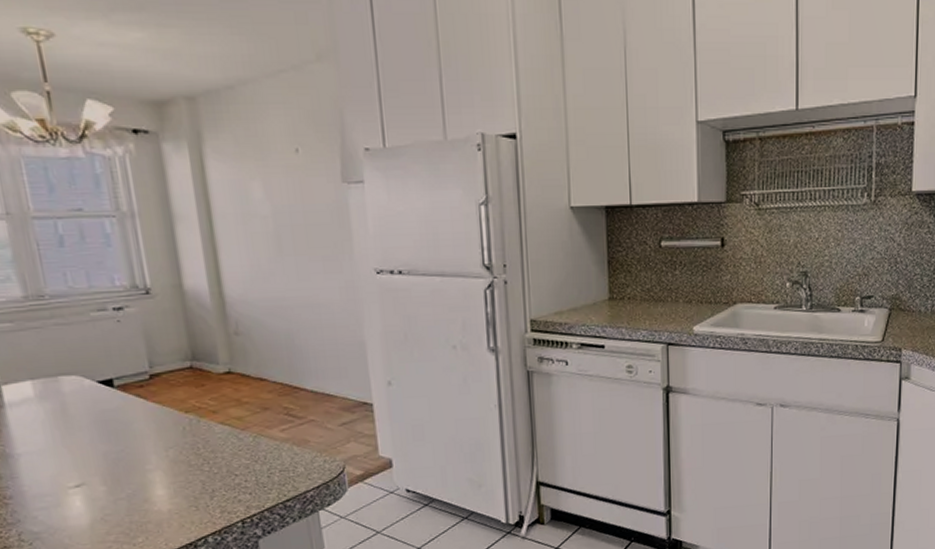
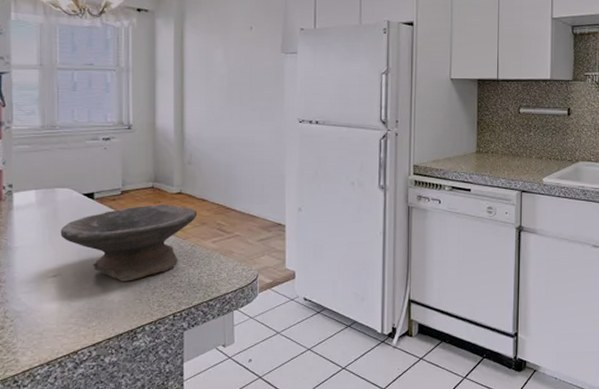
bowl: none [74,388,257,487] -> present [60,205,198,282]

